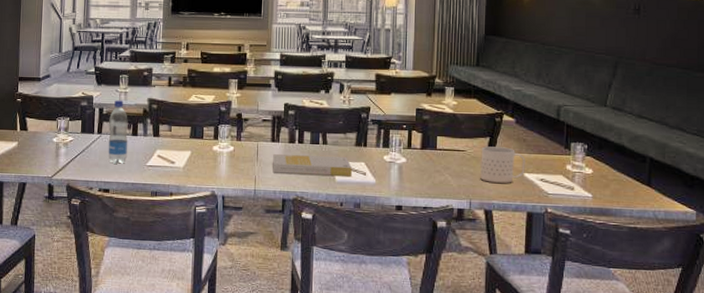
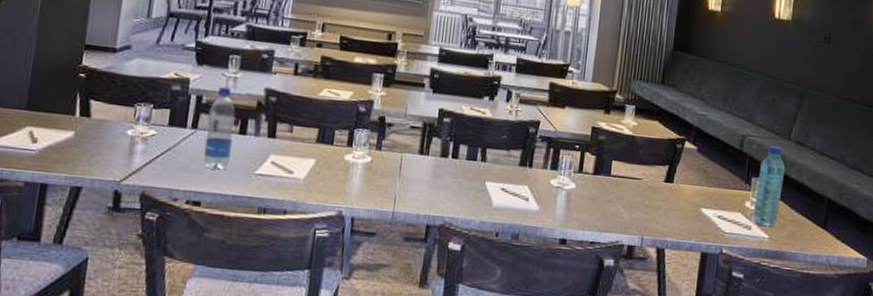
book: present [273,153,352,176] -> none [417,168,513,202]
mug: present [480,146,525,184] -> none [655,175,704,220]
water bottle: none [574,113,604,187] -> present [752,146,786,227]

